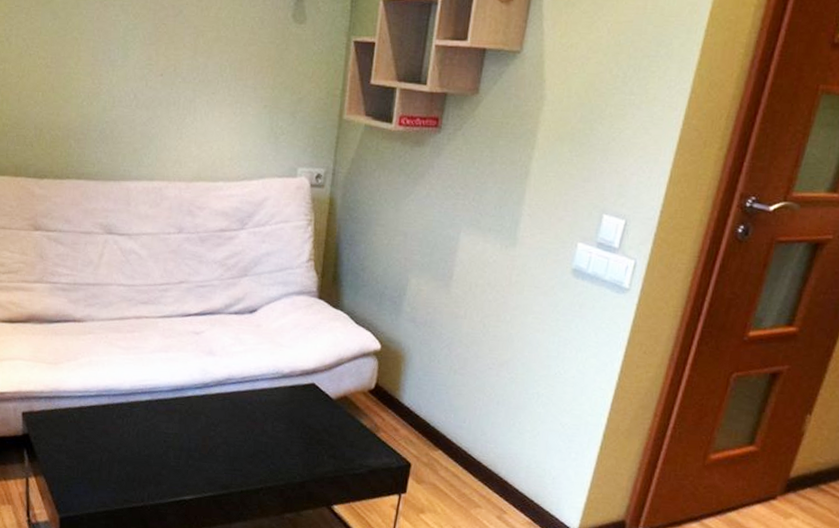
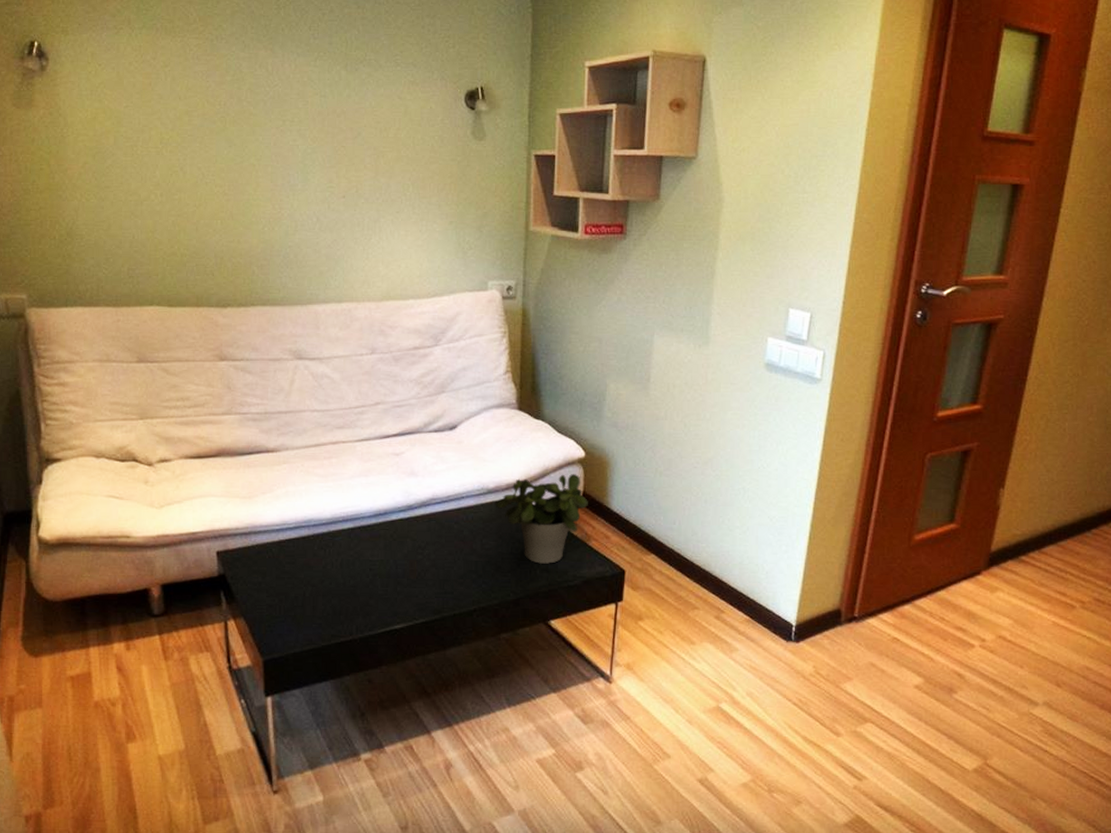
potted plant: none [288,364,380,451] -> present [495,473,588,564]

